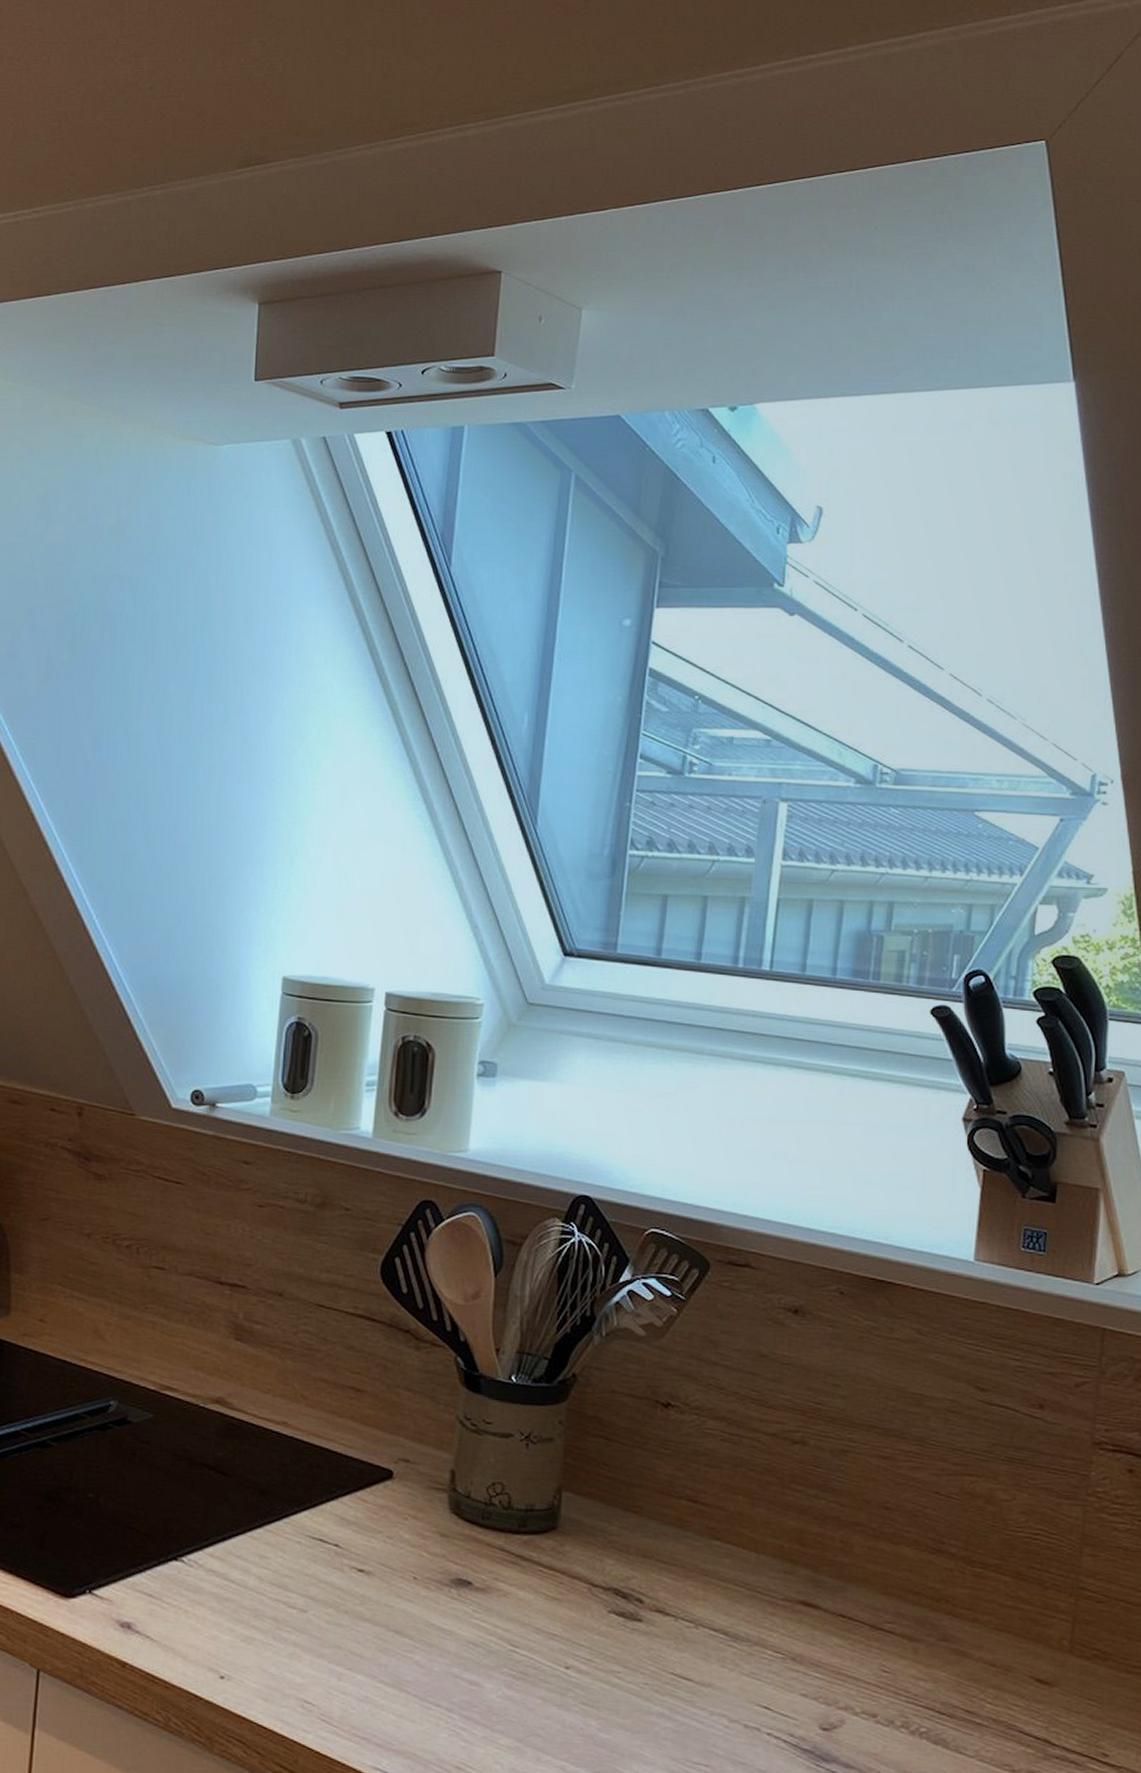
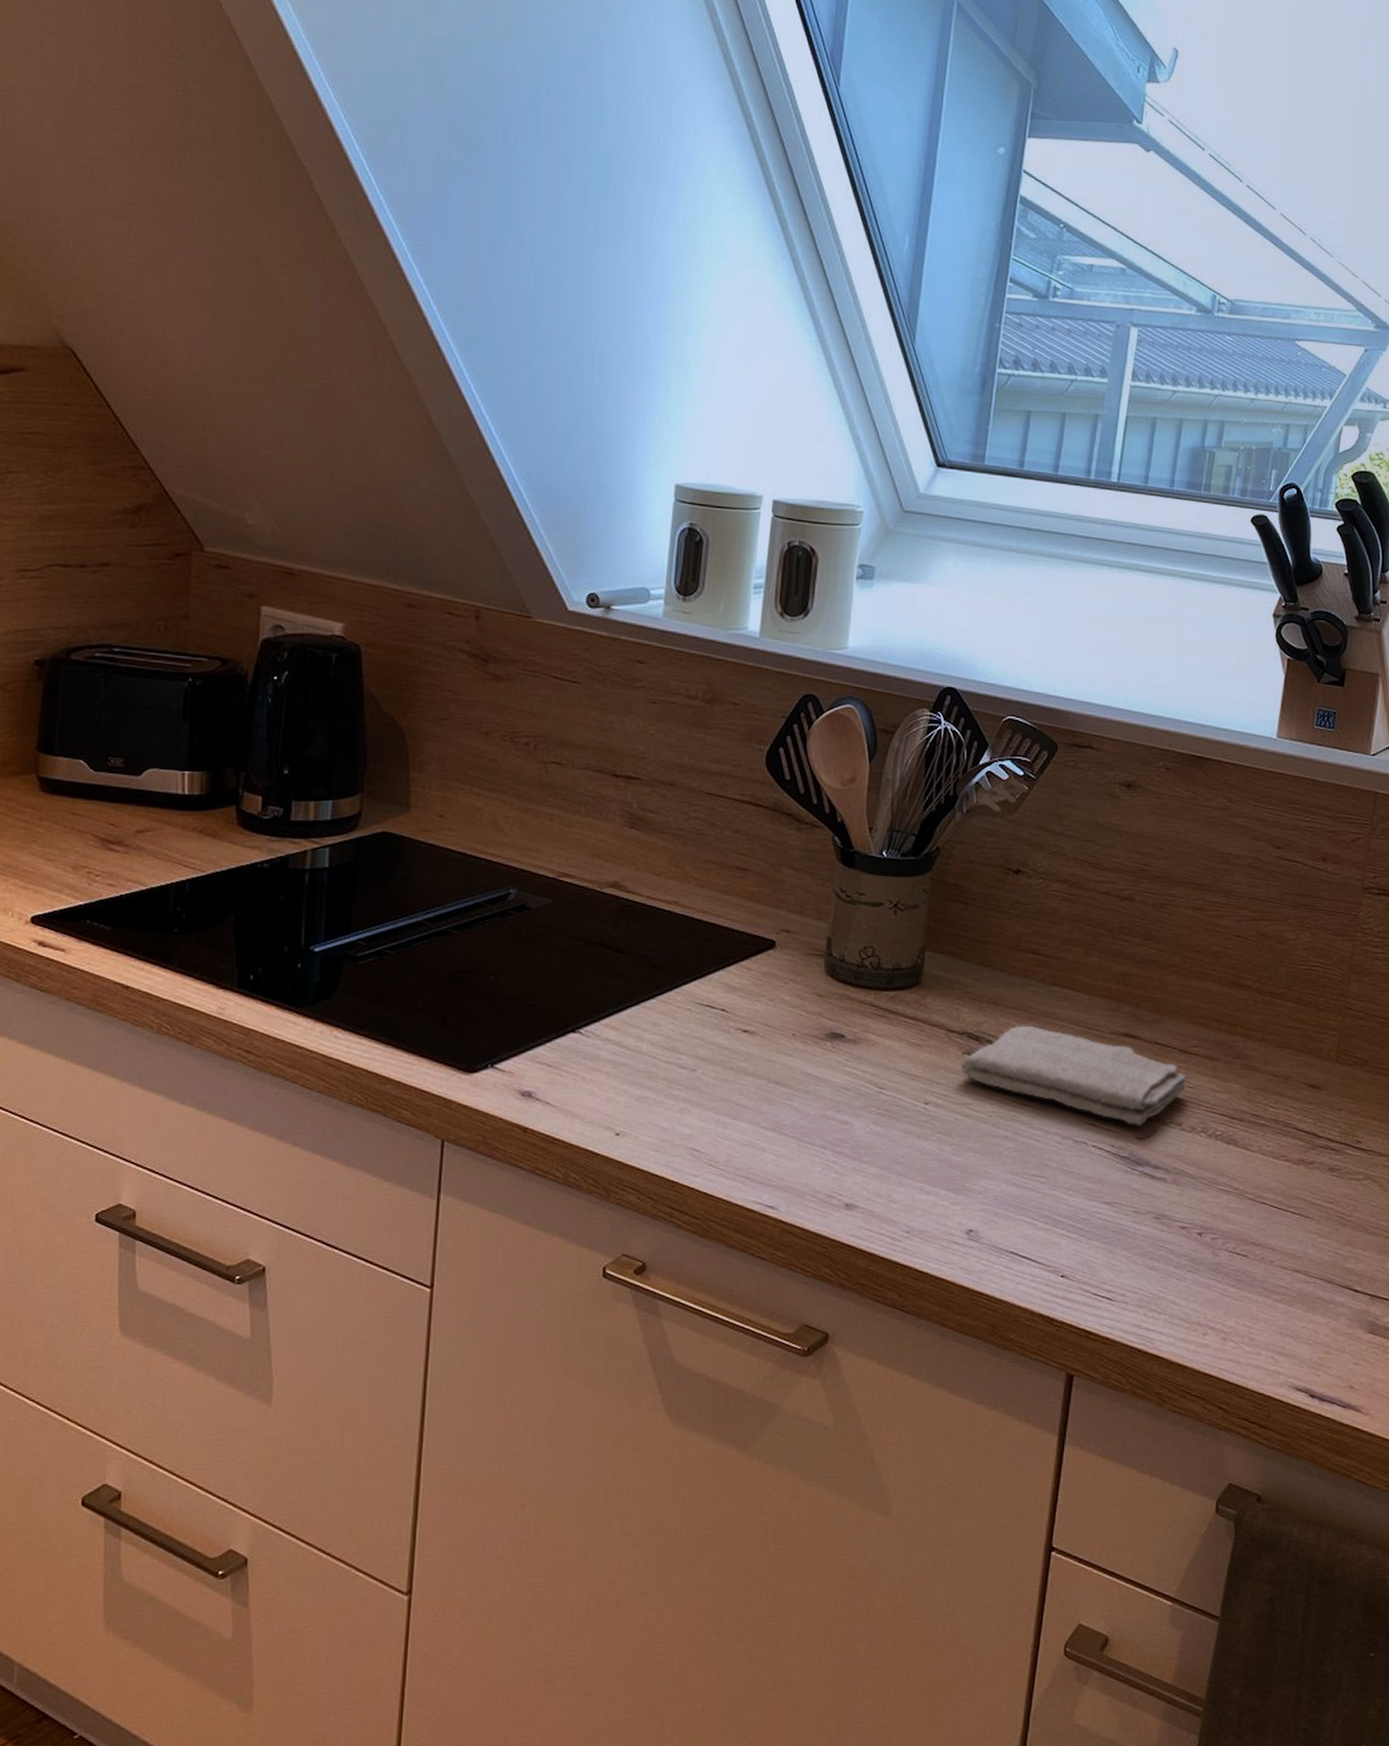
washcloth: none [608,1583,881,1713] -> present [962,1025,1187,1125]

